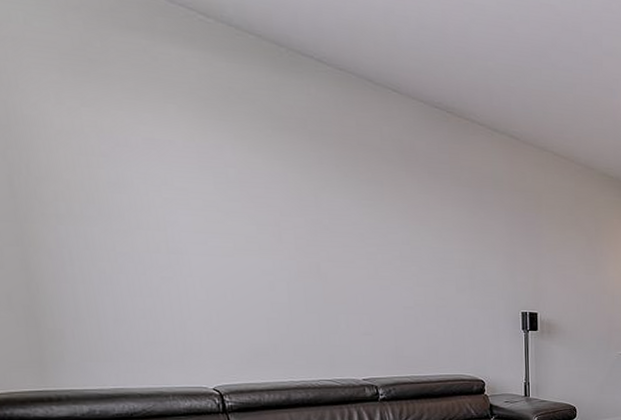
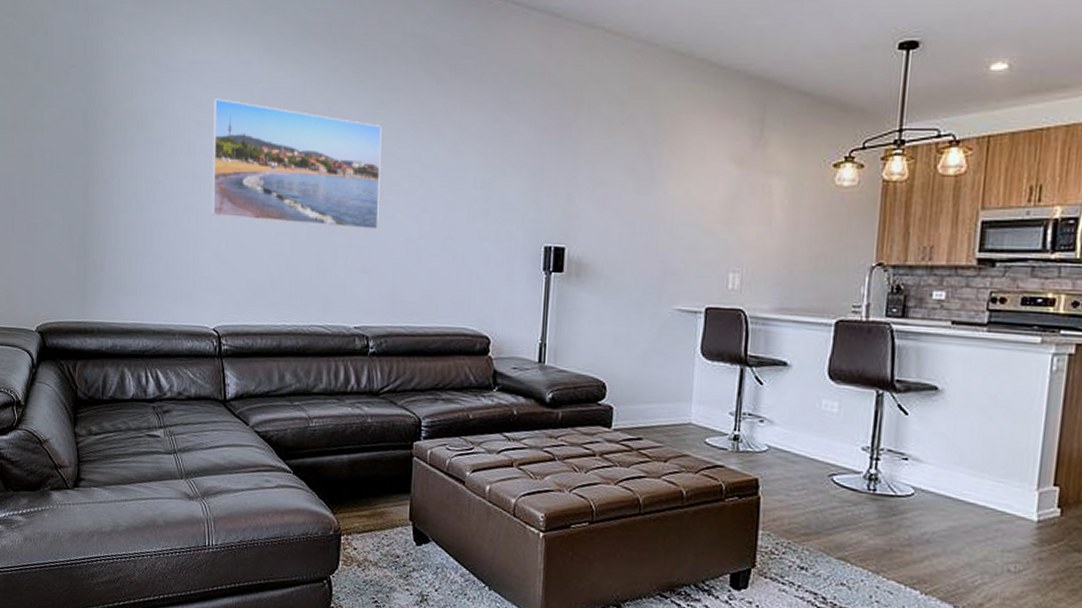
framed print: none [182,177,376,300] -> present [211,98,382,231]

